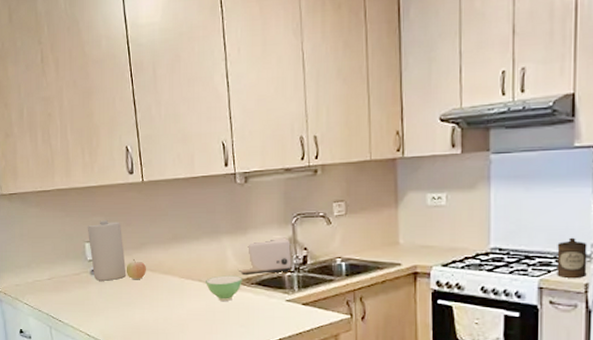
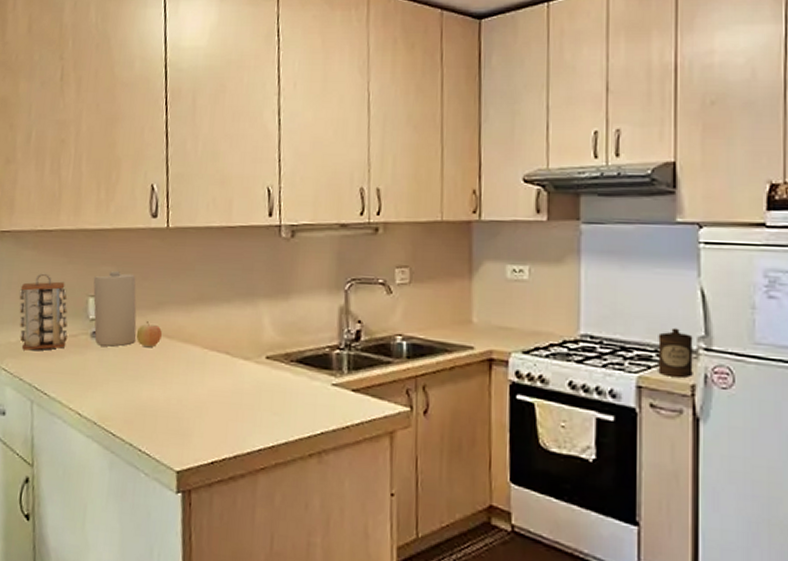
spice rack: none [31,226,73,288] -> present [19,273,68,351]
bowl: present [205,275,242,302] -> none [233,348,280,382]
toaster: present [237,236,292,276] -> none [275,304,343,351]

